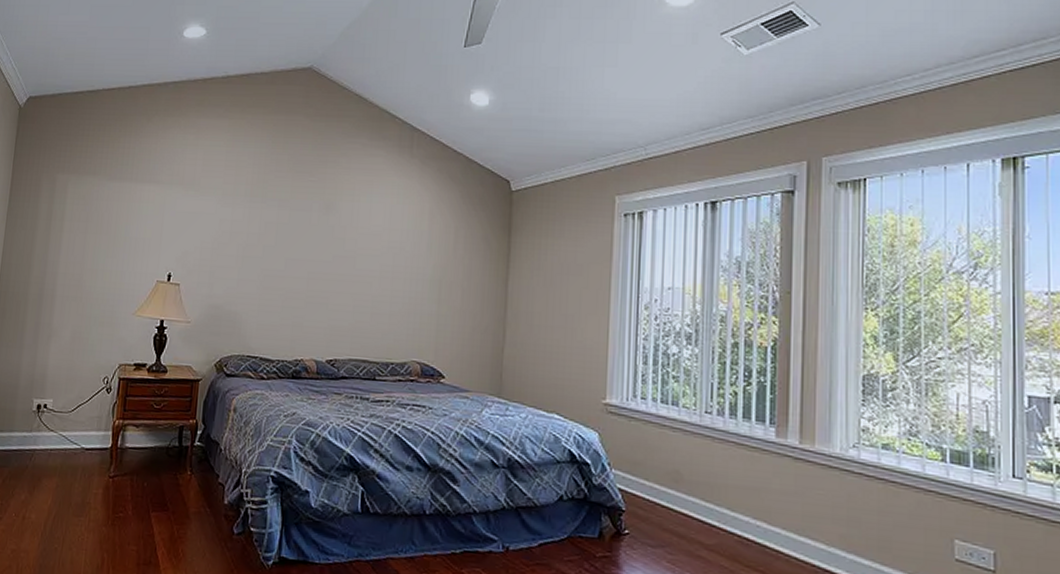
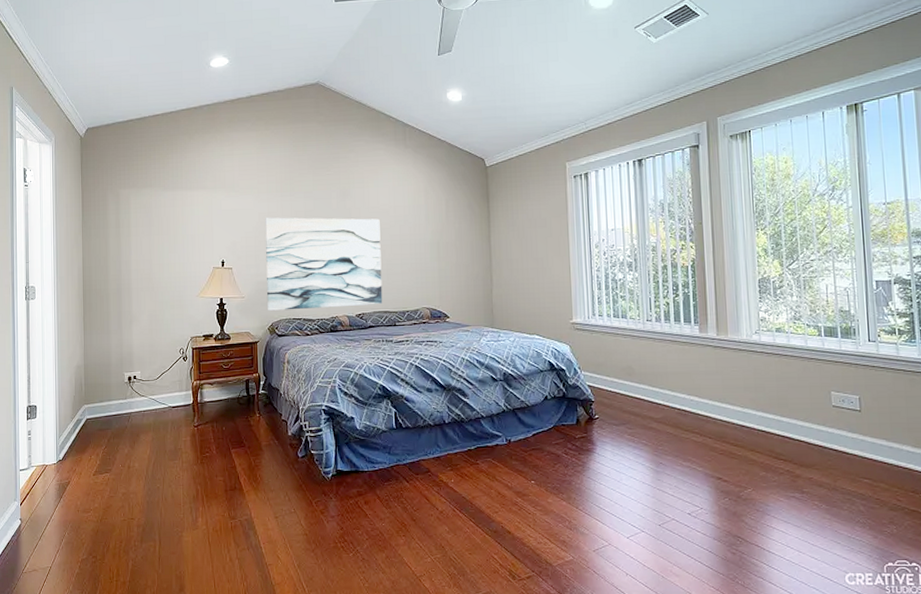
wall art: none [216,227,369,351] -> present [265,217,383,311]

